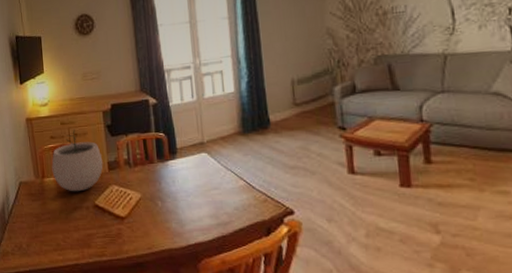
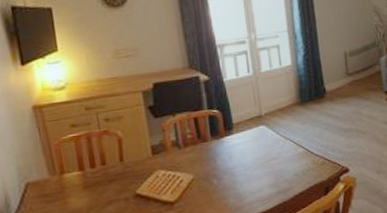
plant pot: present [51,129,103,192] -> none [74,113,146,185]

